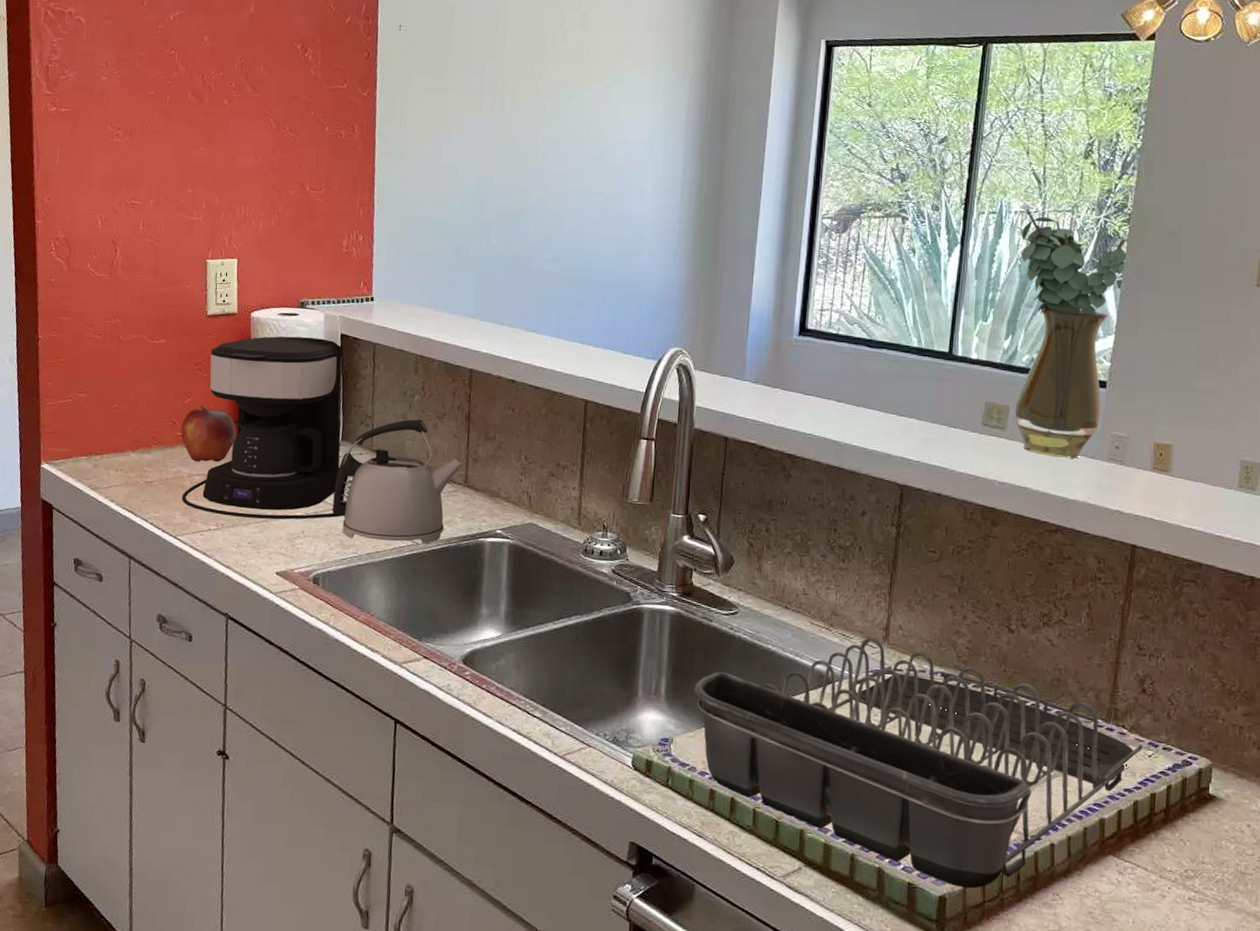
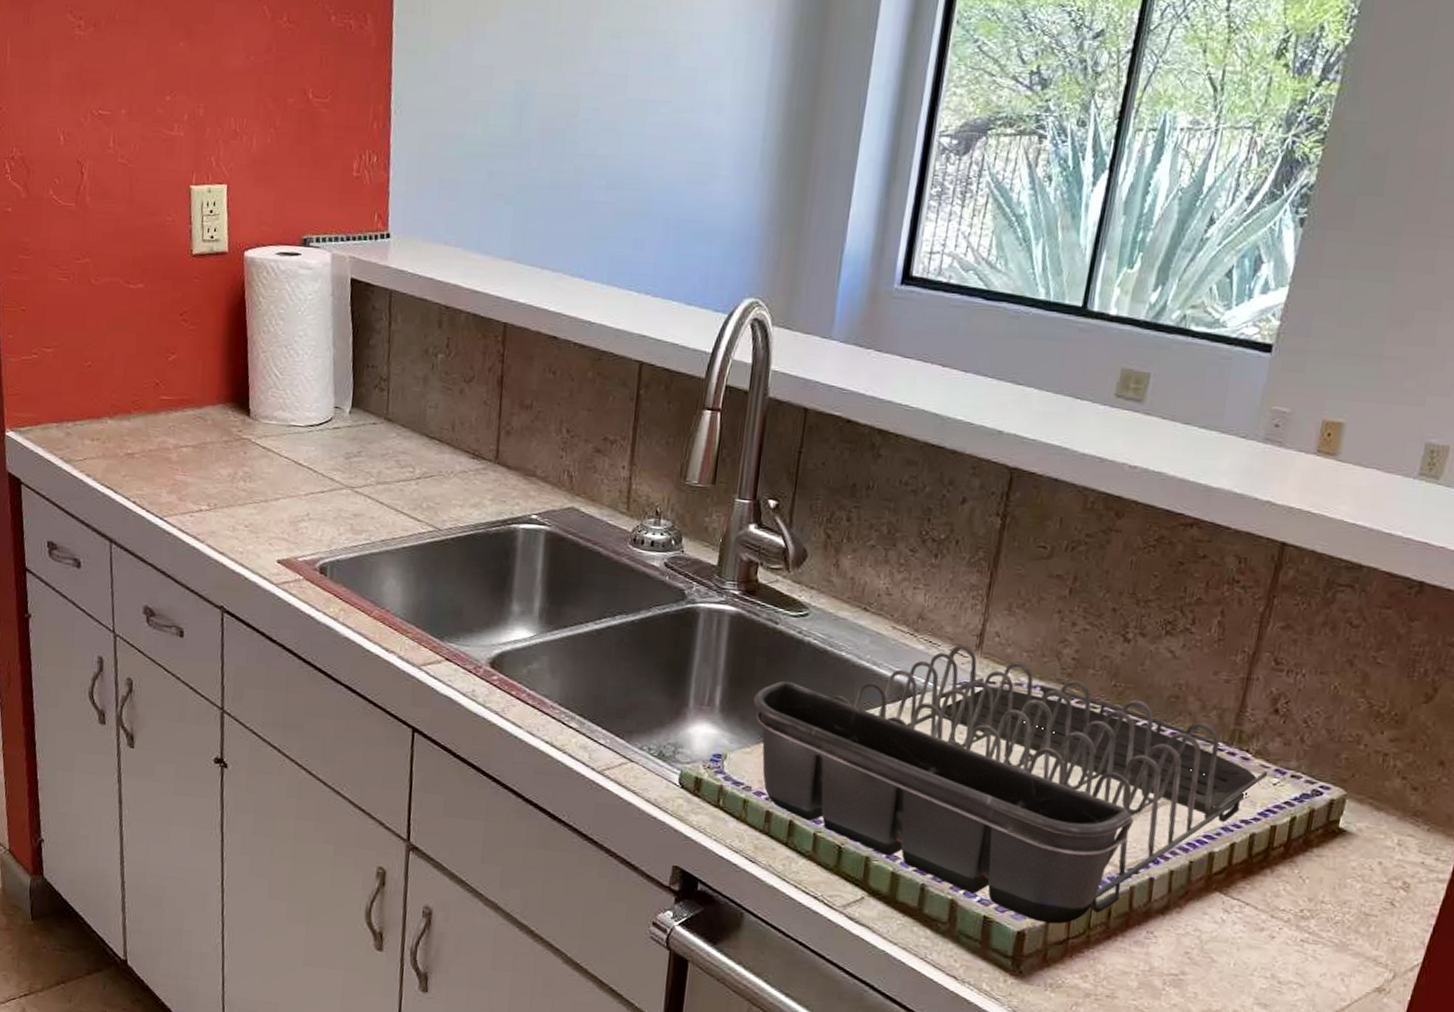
fruit: present [180,405,237,462] -> none [164,363,230,431]
coffee maker: present [181,336,346,520] -> none [168,280,357,500]
kettle: present [331,419,465,544] -> none [340,383,497,530]
vase: present [1015,209,1126,458] -> none [1156,125,1317,438]

